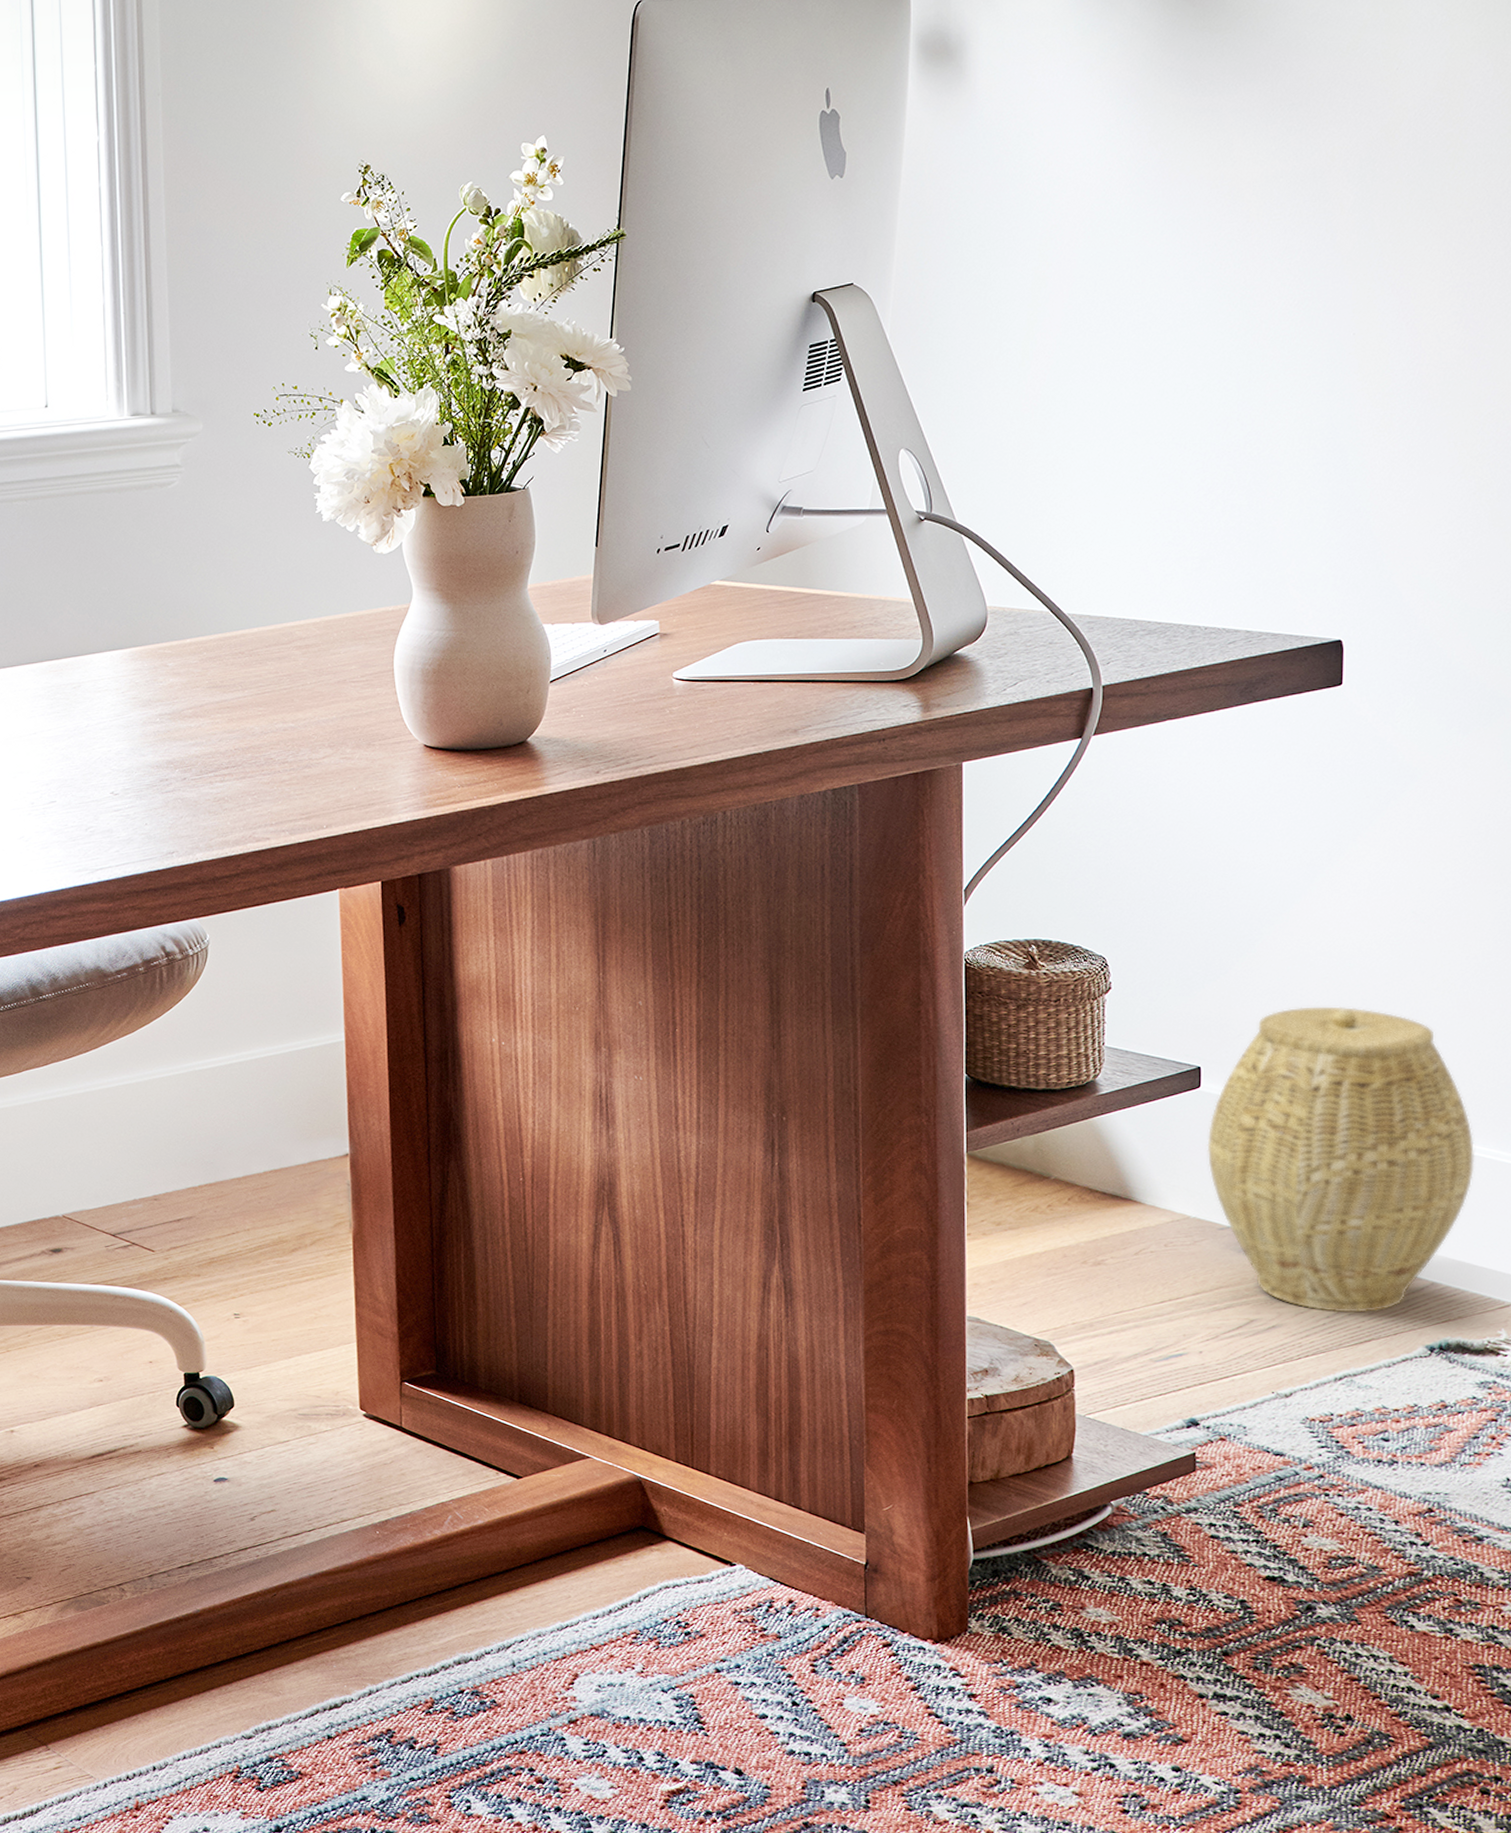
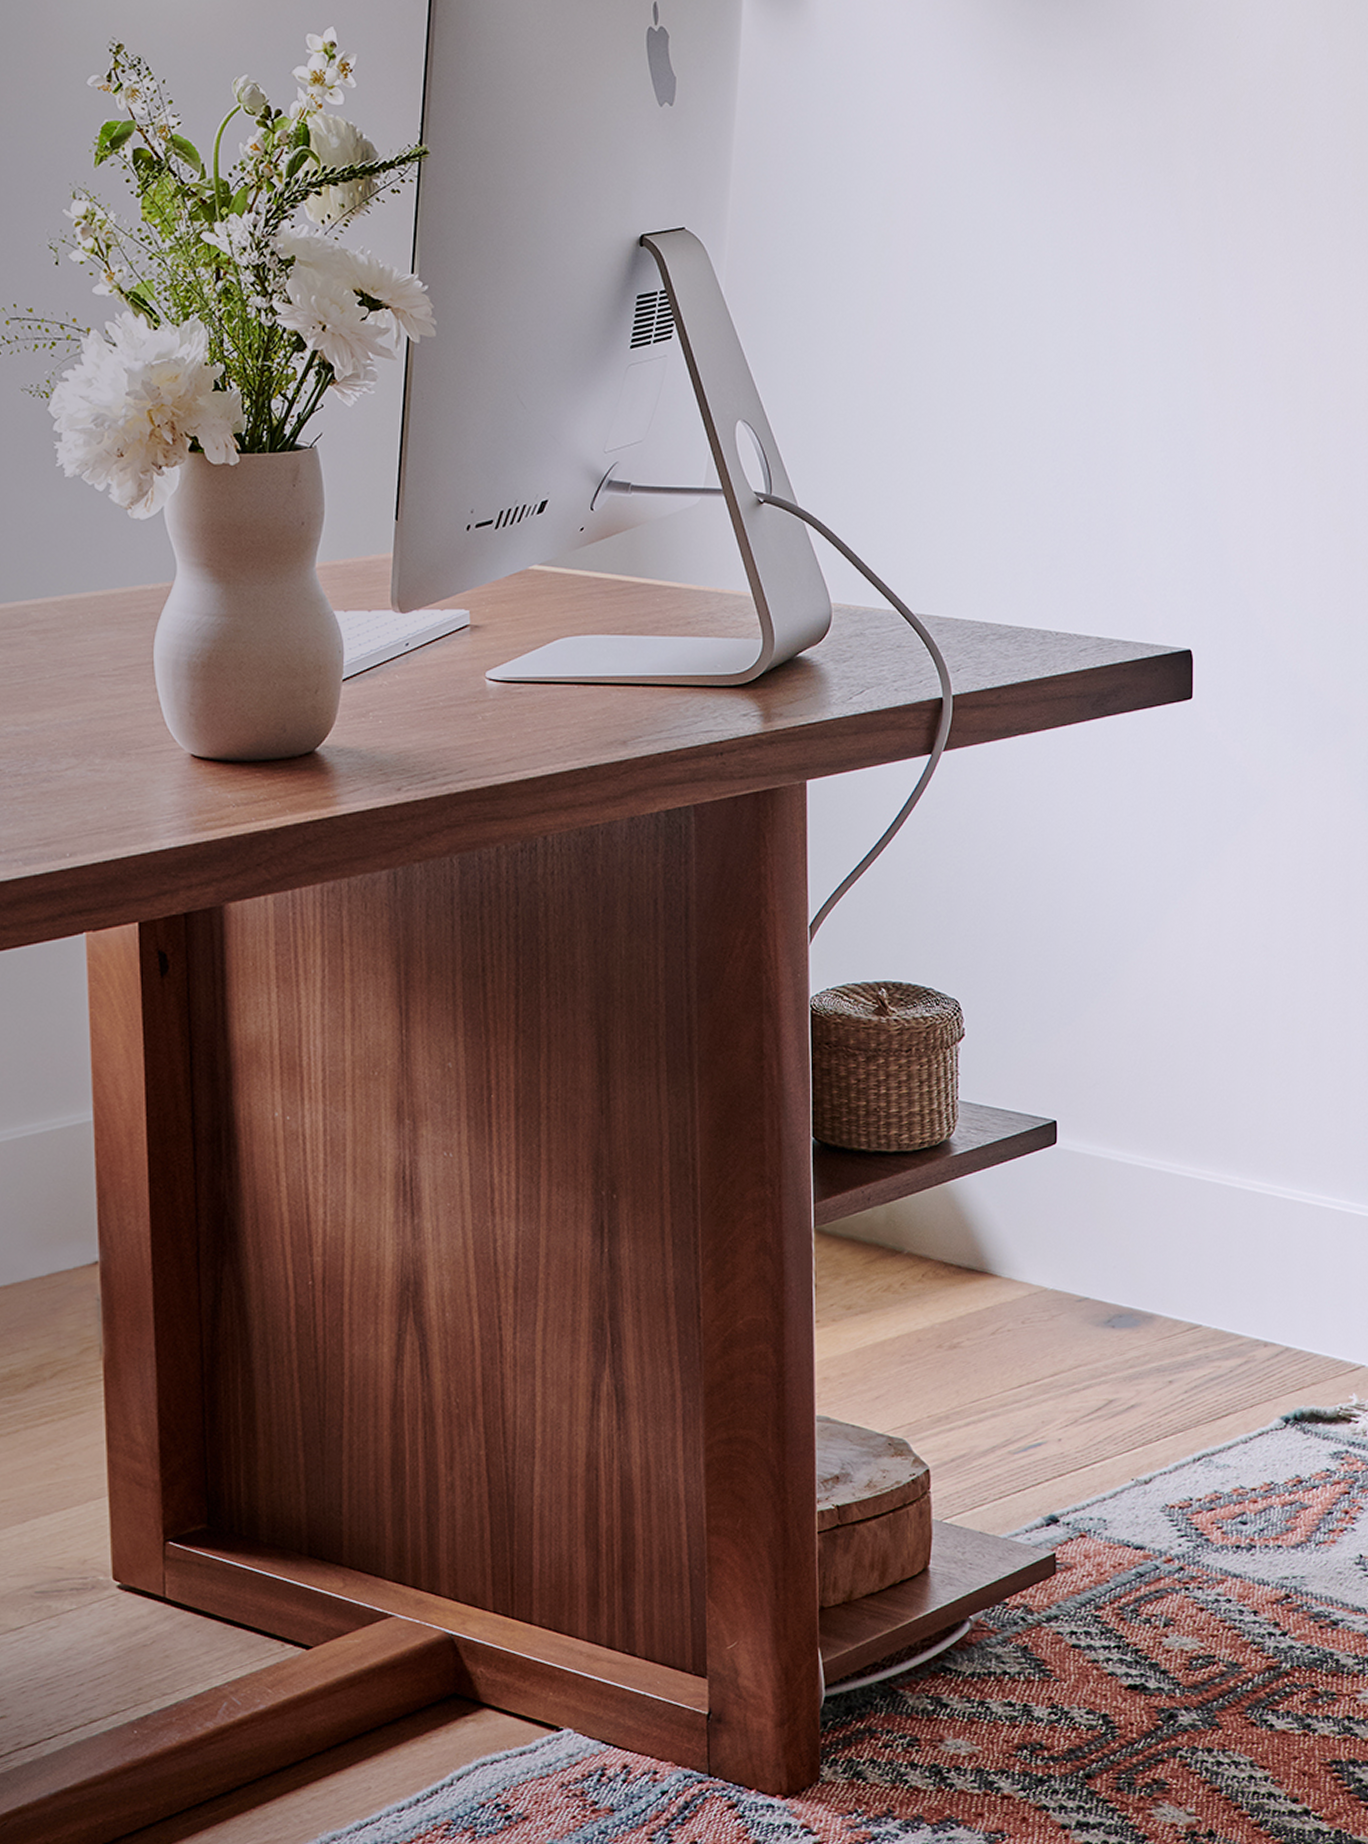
woven basket: present [1207,1006,1474,1313] -> none [1064,1050,1325,1387]

